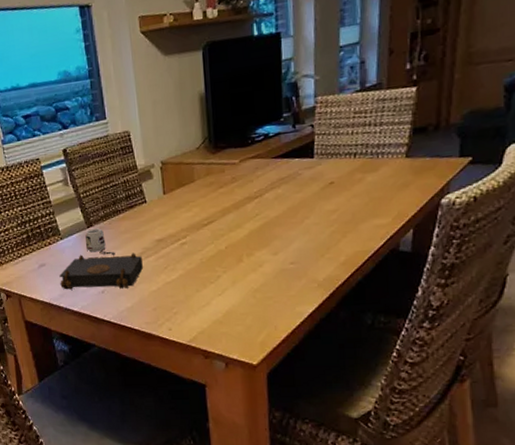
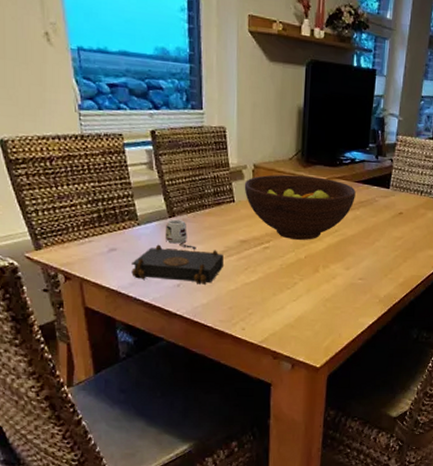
fruit bowl: none [154,160,275,231] -> present [244,174,356,240]

